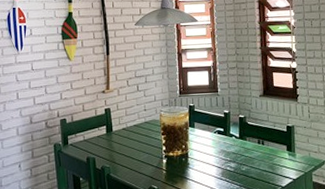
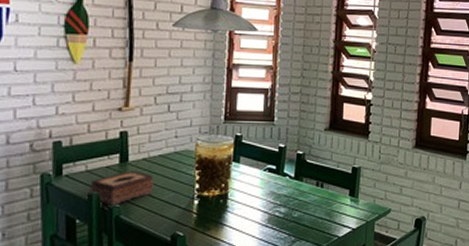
tissue box: none [87,138,132,167] -> present [89,171,154,207]

